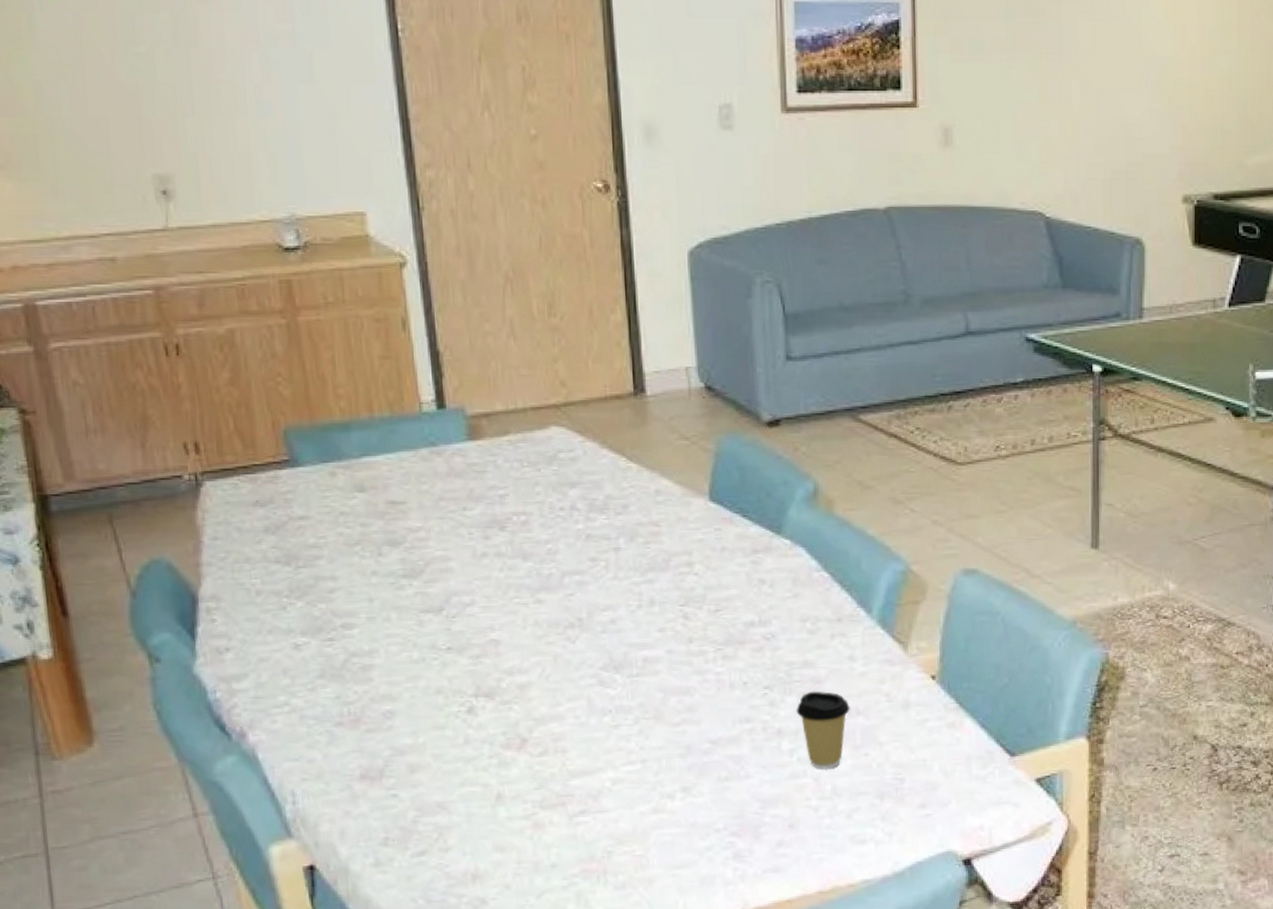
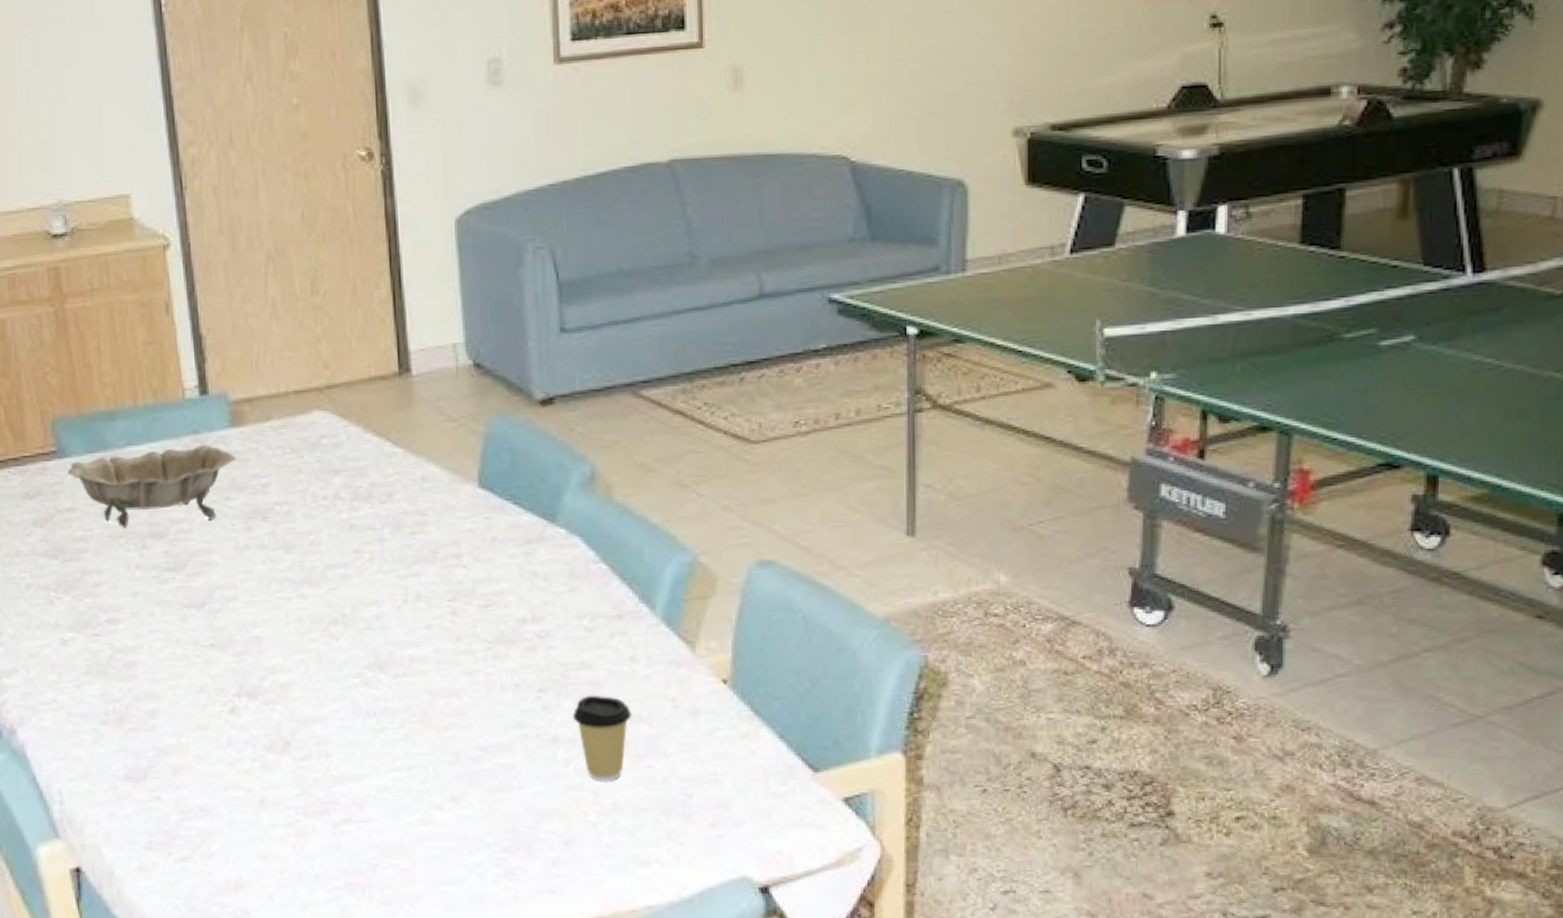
decorative bowl: none [299,456,475,536] -> present [67,444,237,528]

